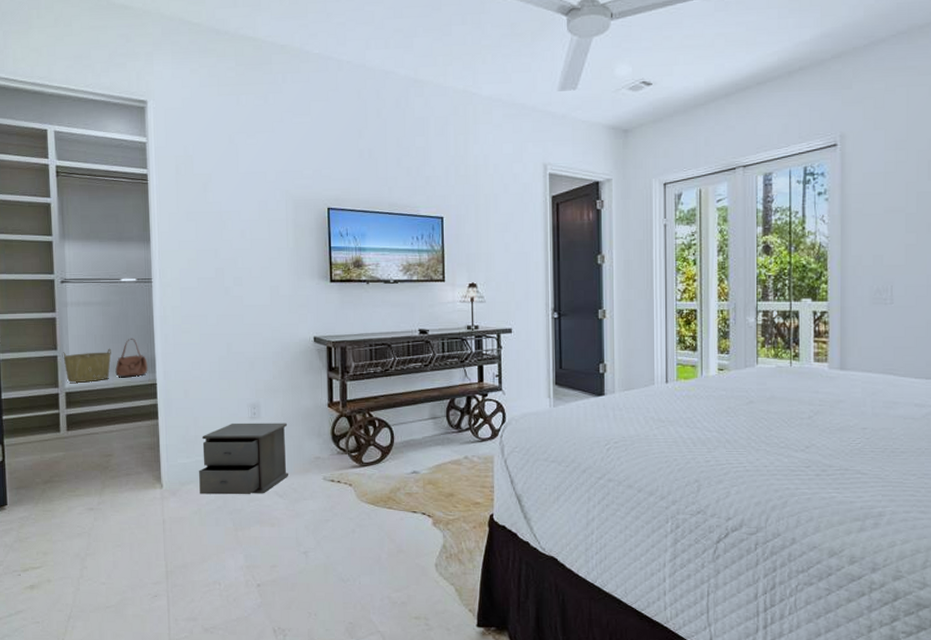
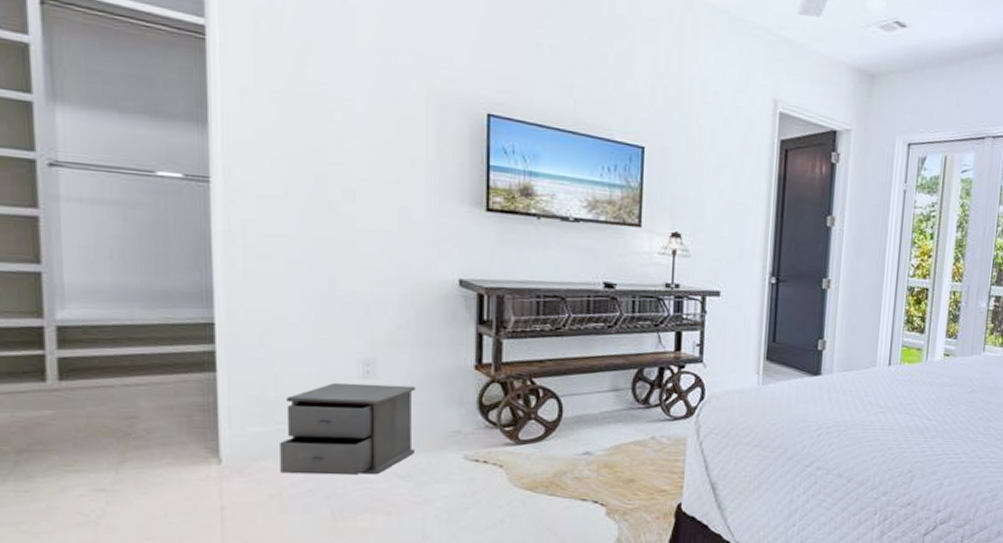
basket: present [62,348,111,383] -> none [50,268,138,315]
handbag: present [115,338,148,377] -> none [145,257,200,312]

